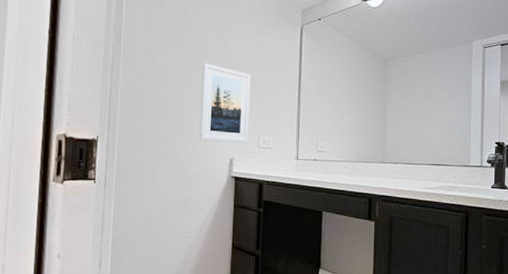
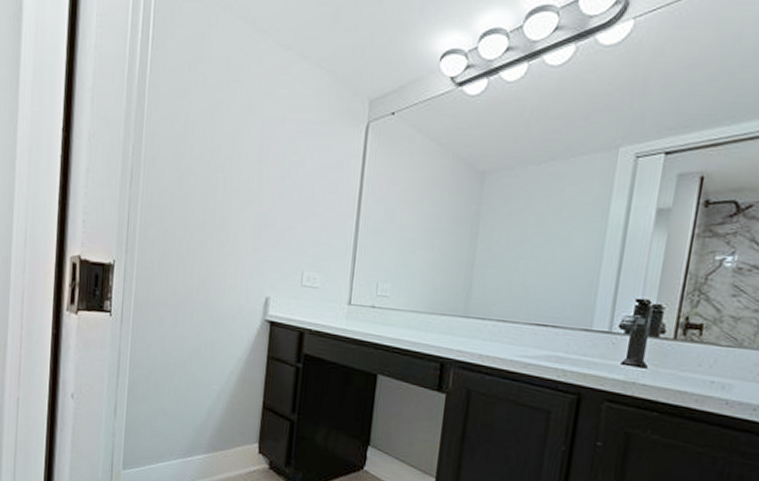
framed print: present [199,63,251,143] -> none [229,172,297,280]

